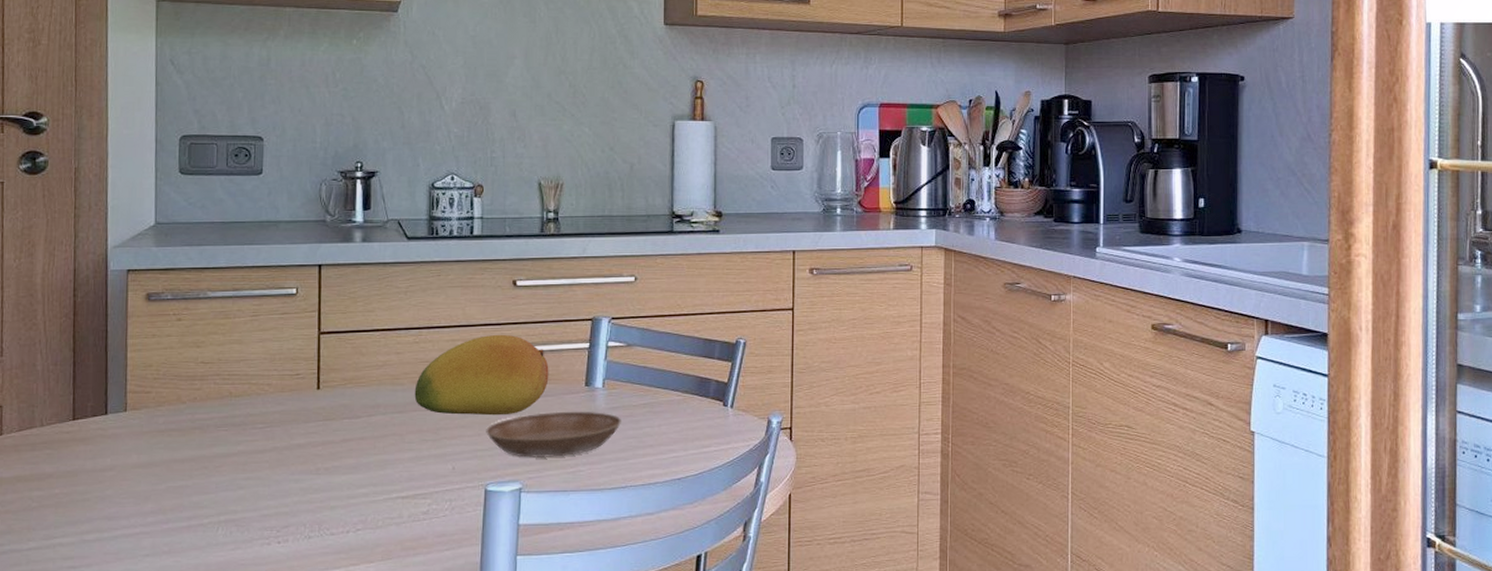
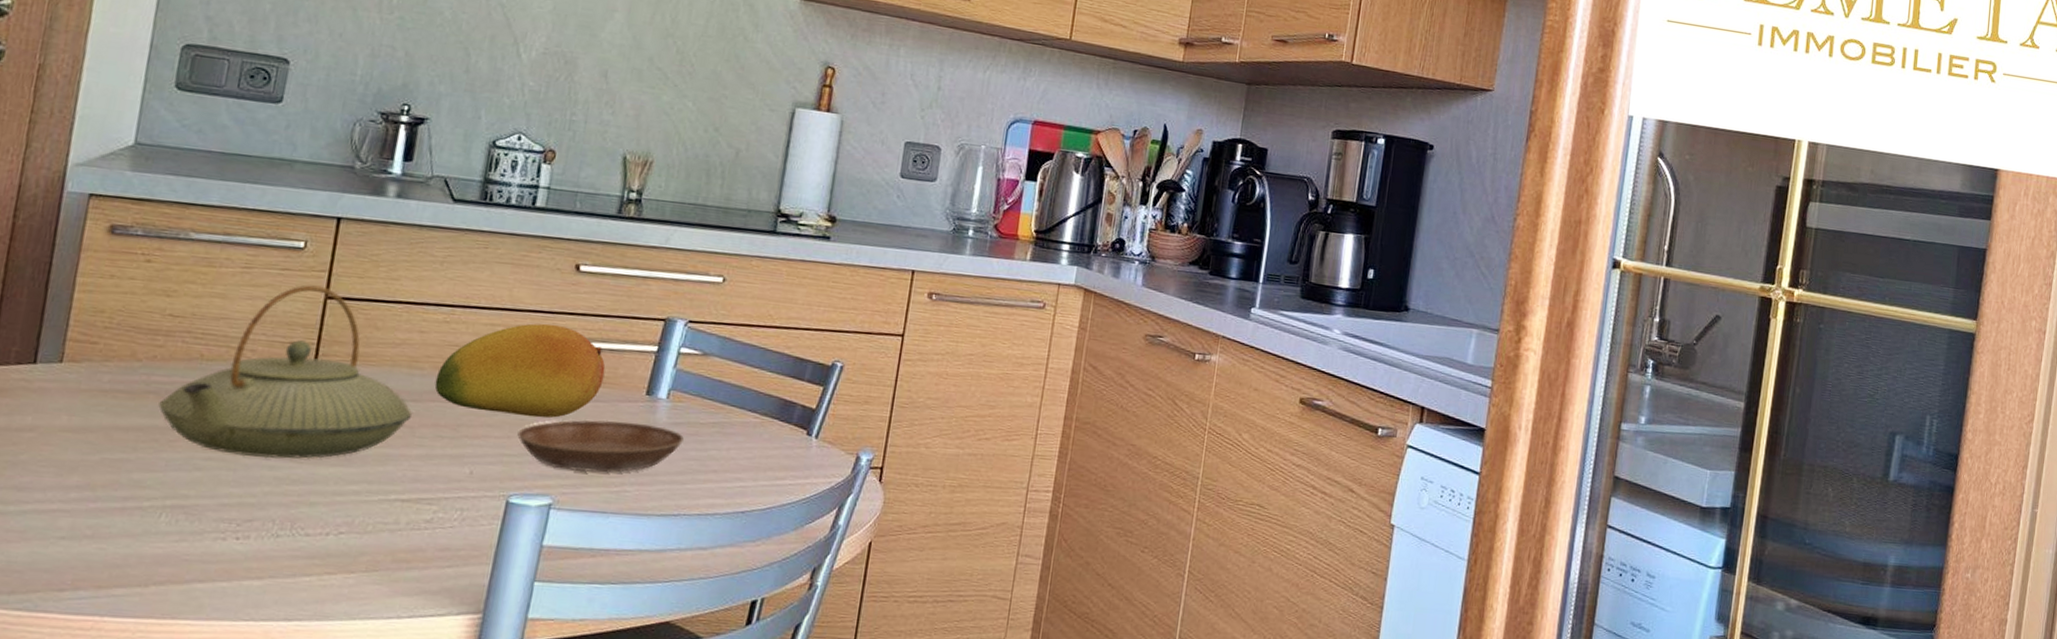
teapot: none [204,324,401,474] -> present [158,285,413,459]

